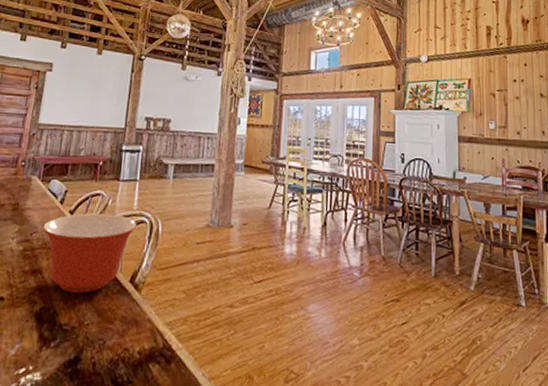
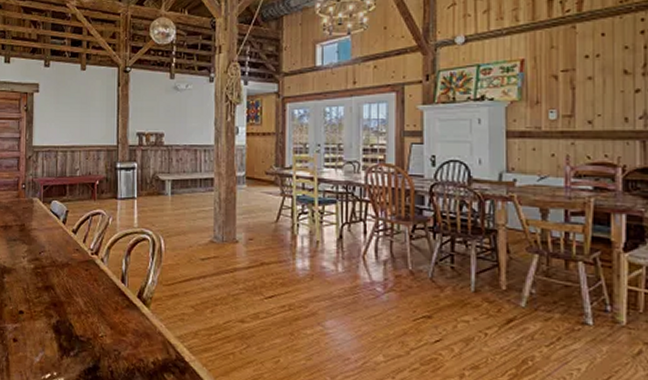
mixing bowl: present [42,213,138,294] -> none [49,232,140,308]

